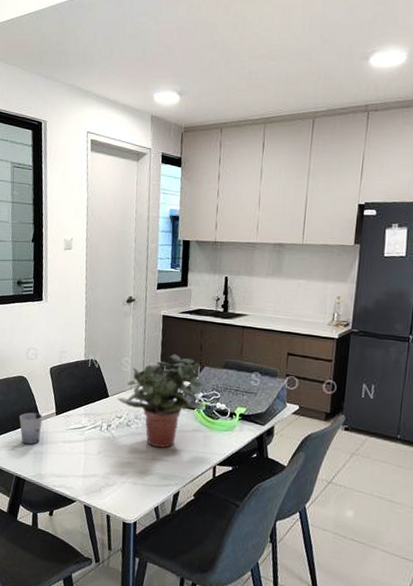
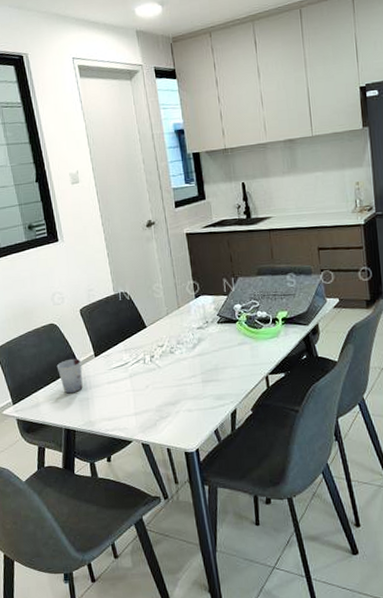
potted plant: present [116,354,206,448] -> none [155,270,247,369]

